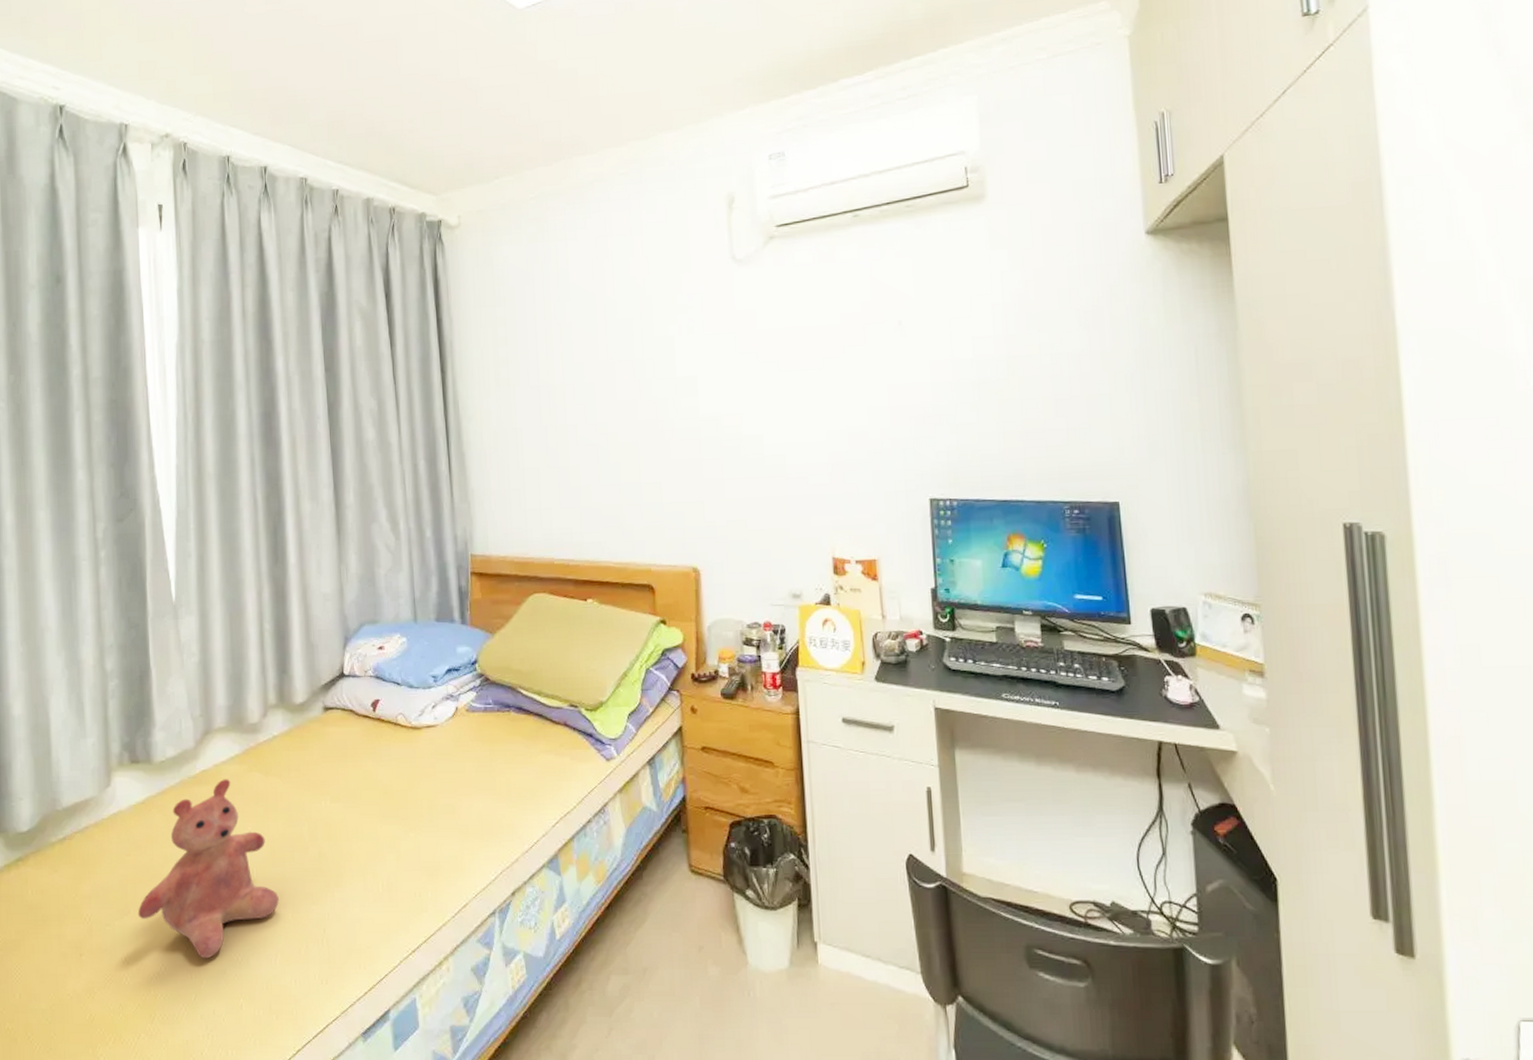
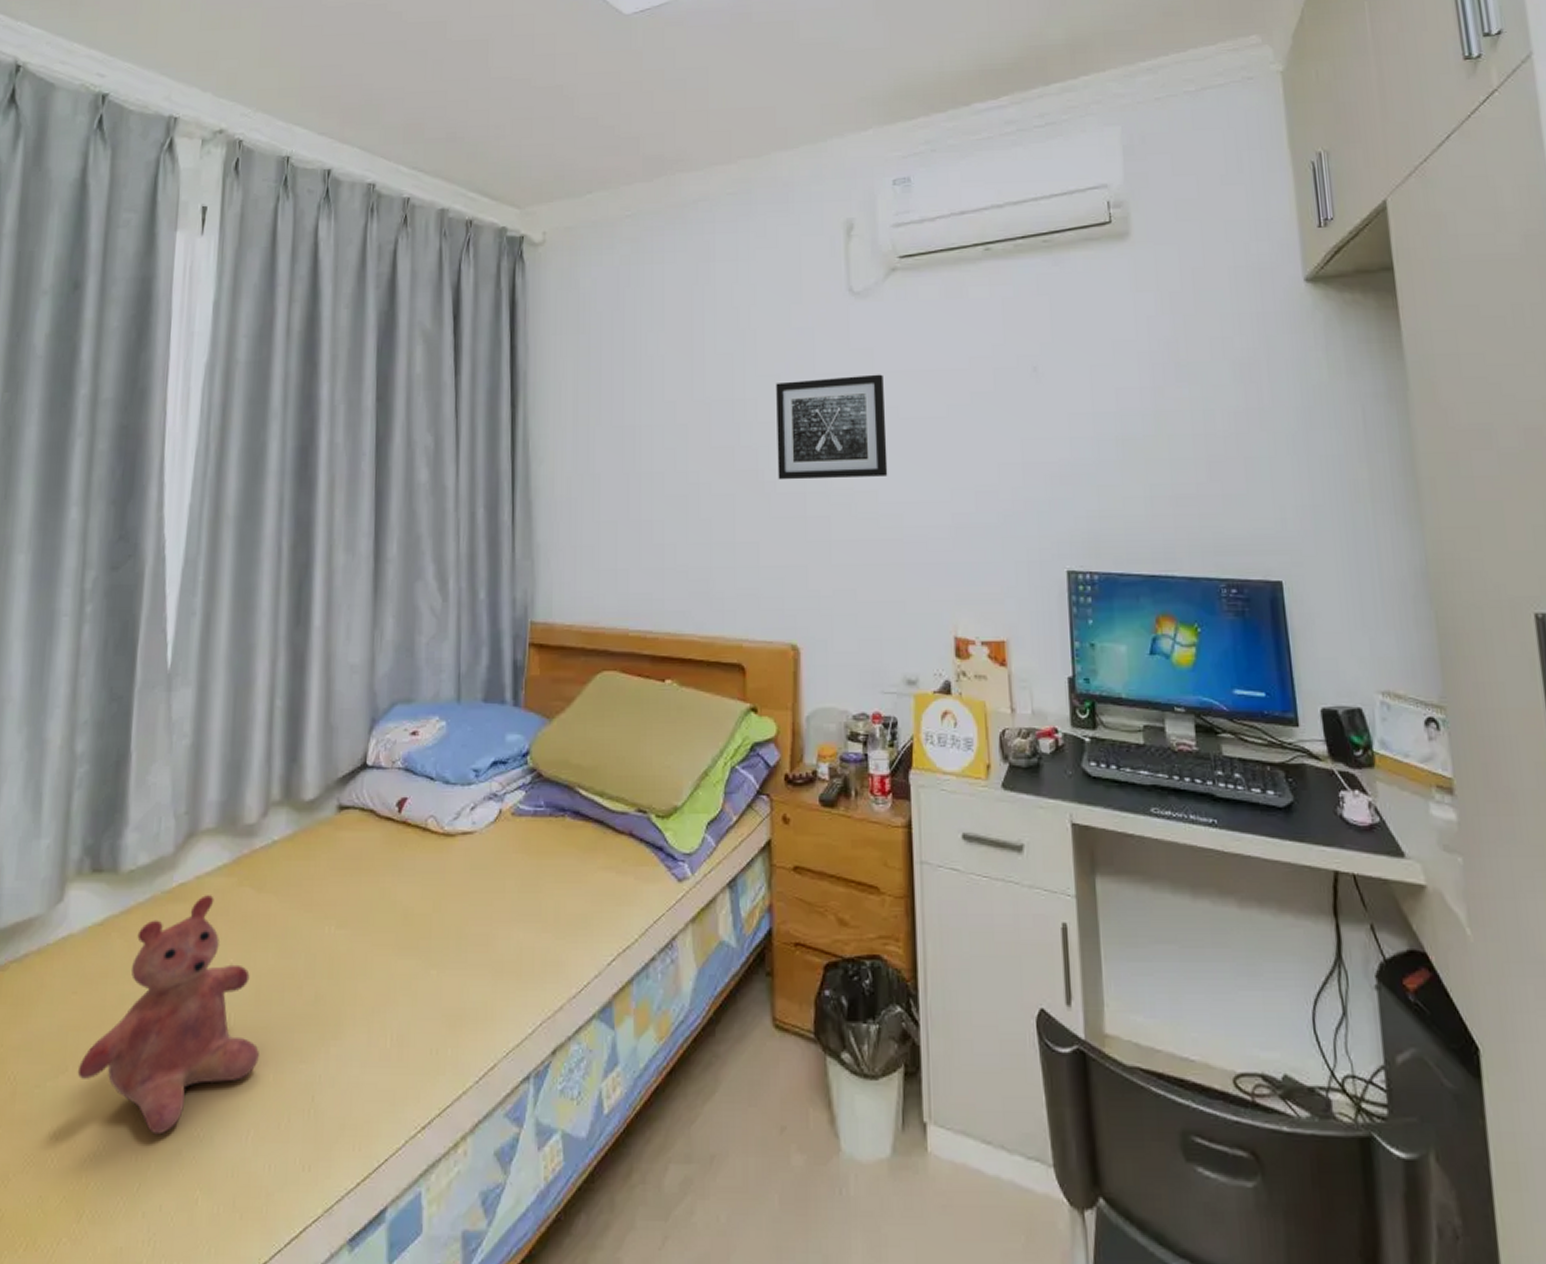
wall art: none [671,332,771,429] -> present [776,374,888,480]

